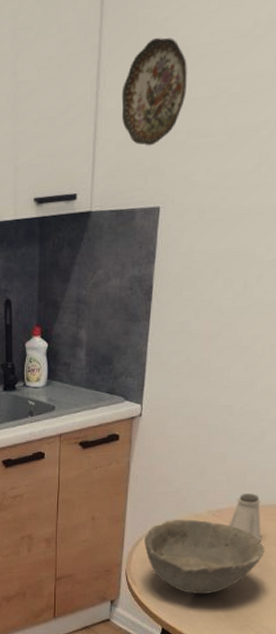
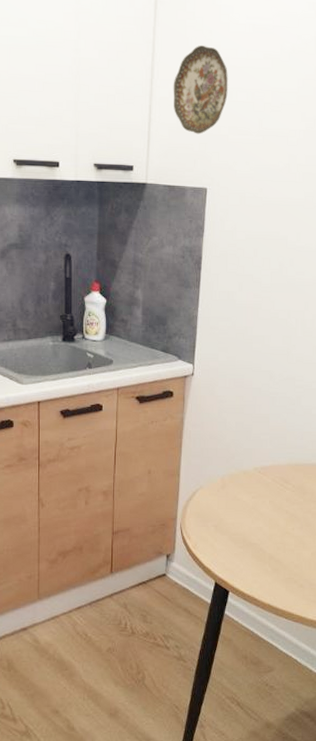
bowl: present [144,519,265,594] -> none [198,475,304,548]
saltshaker: present [228,494,262,541] -> none [272,453,301,498]

